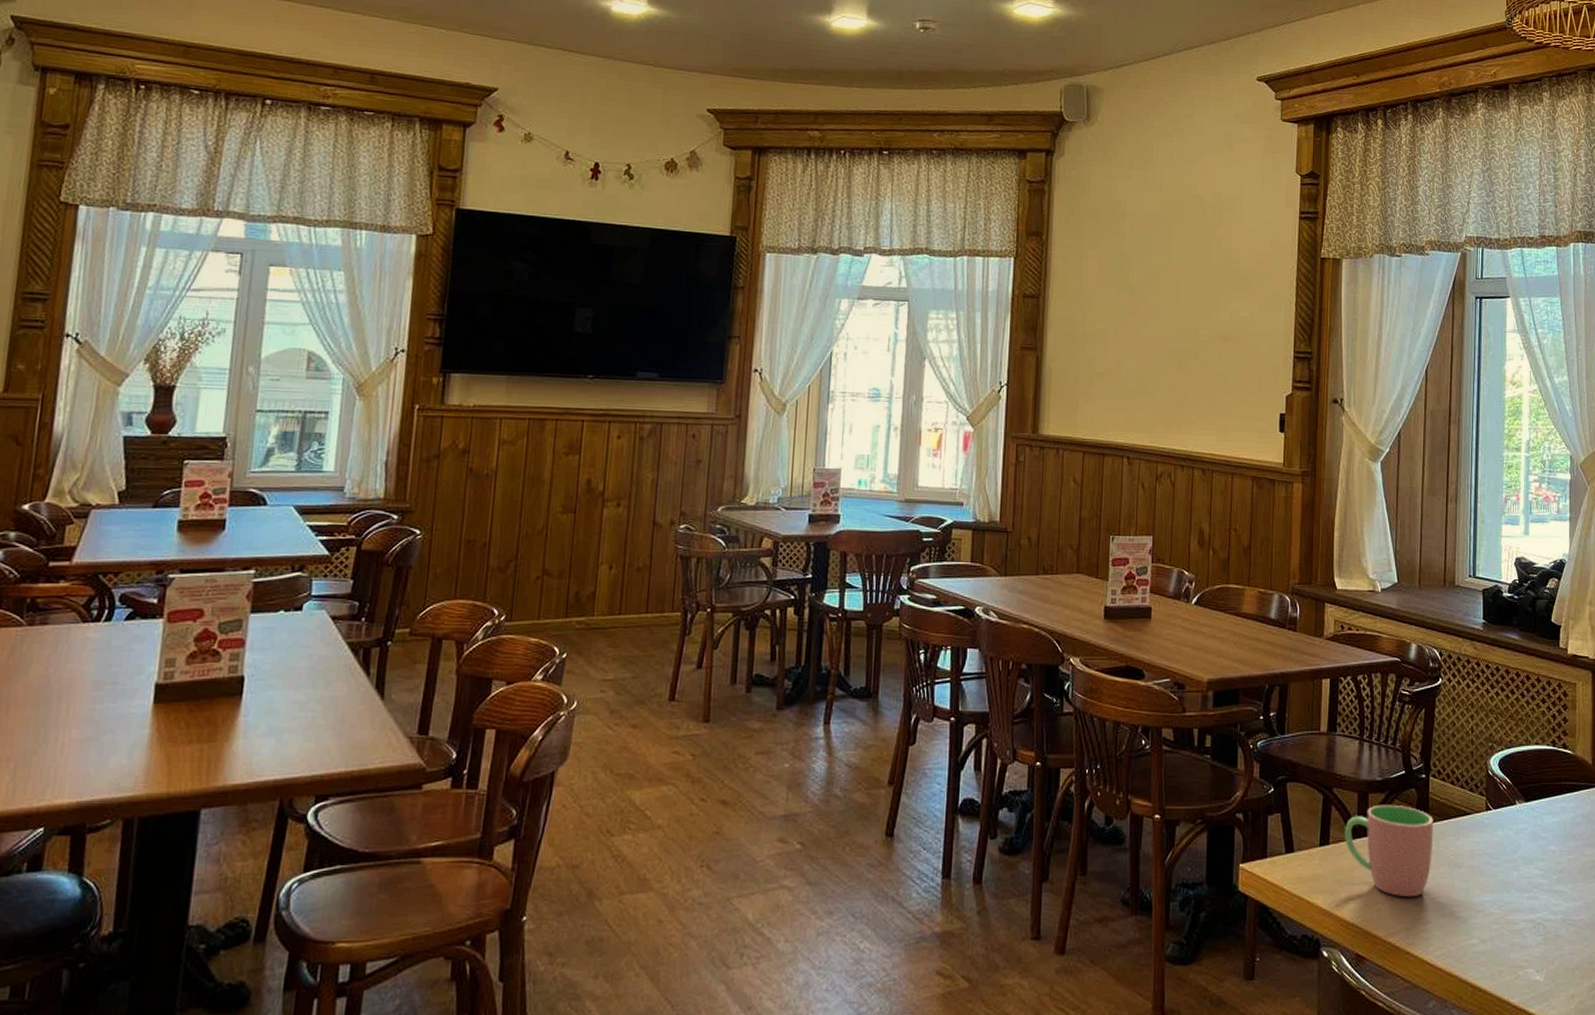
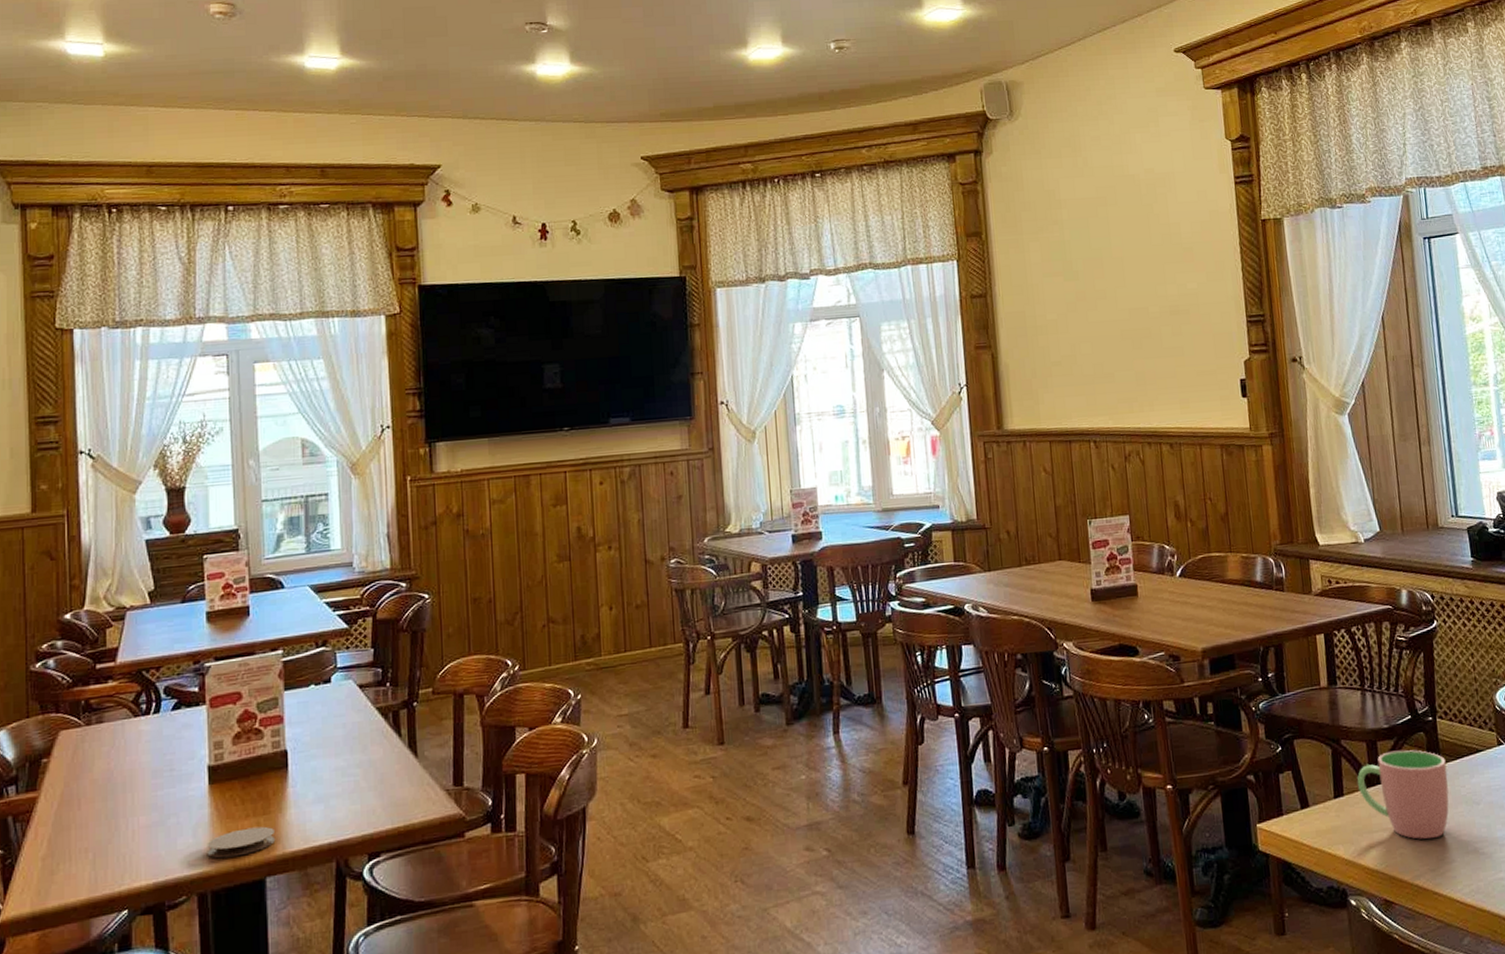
coaster: none [140,754,219,784] -> present [207,826,276,859]

